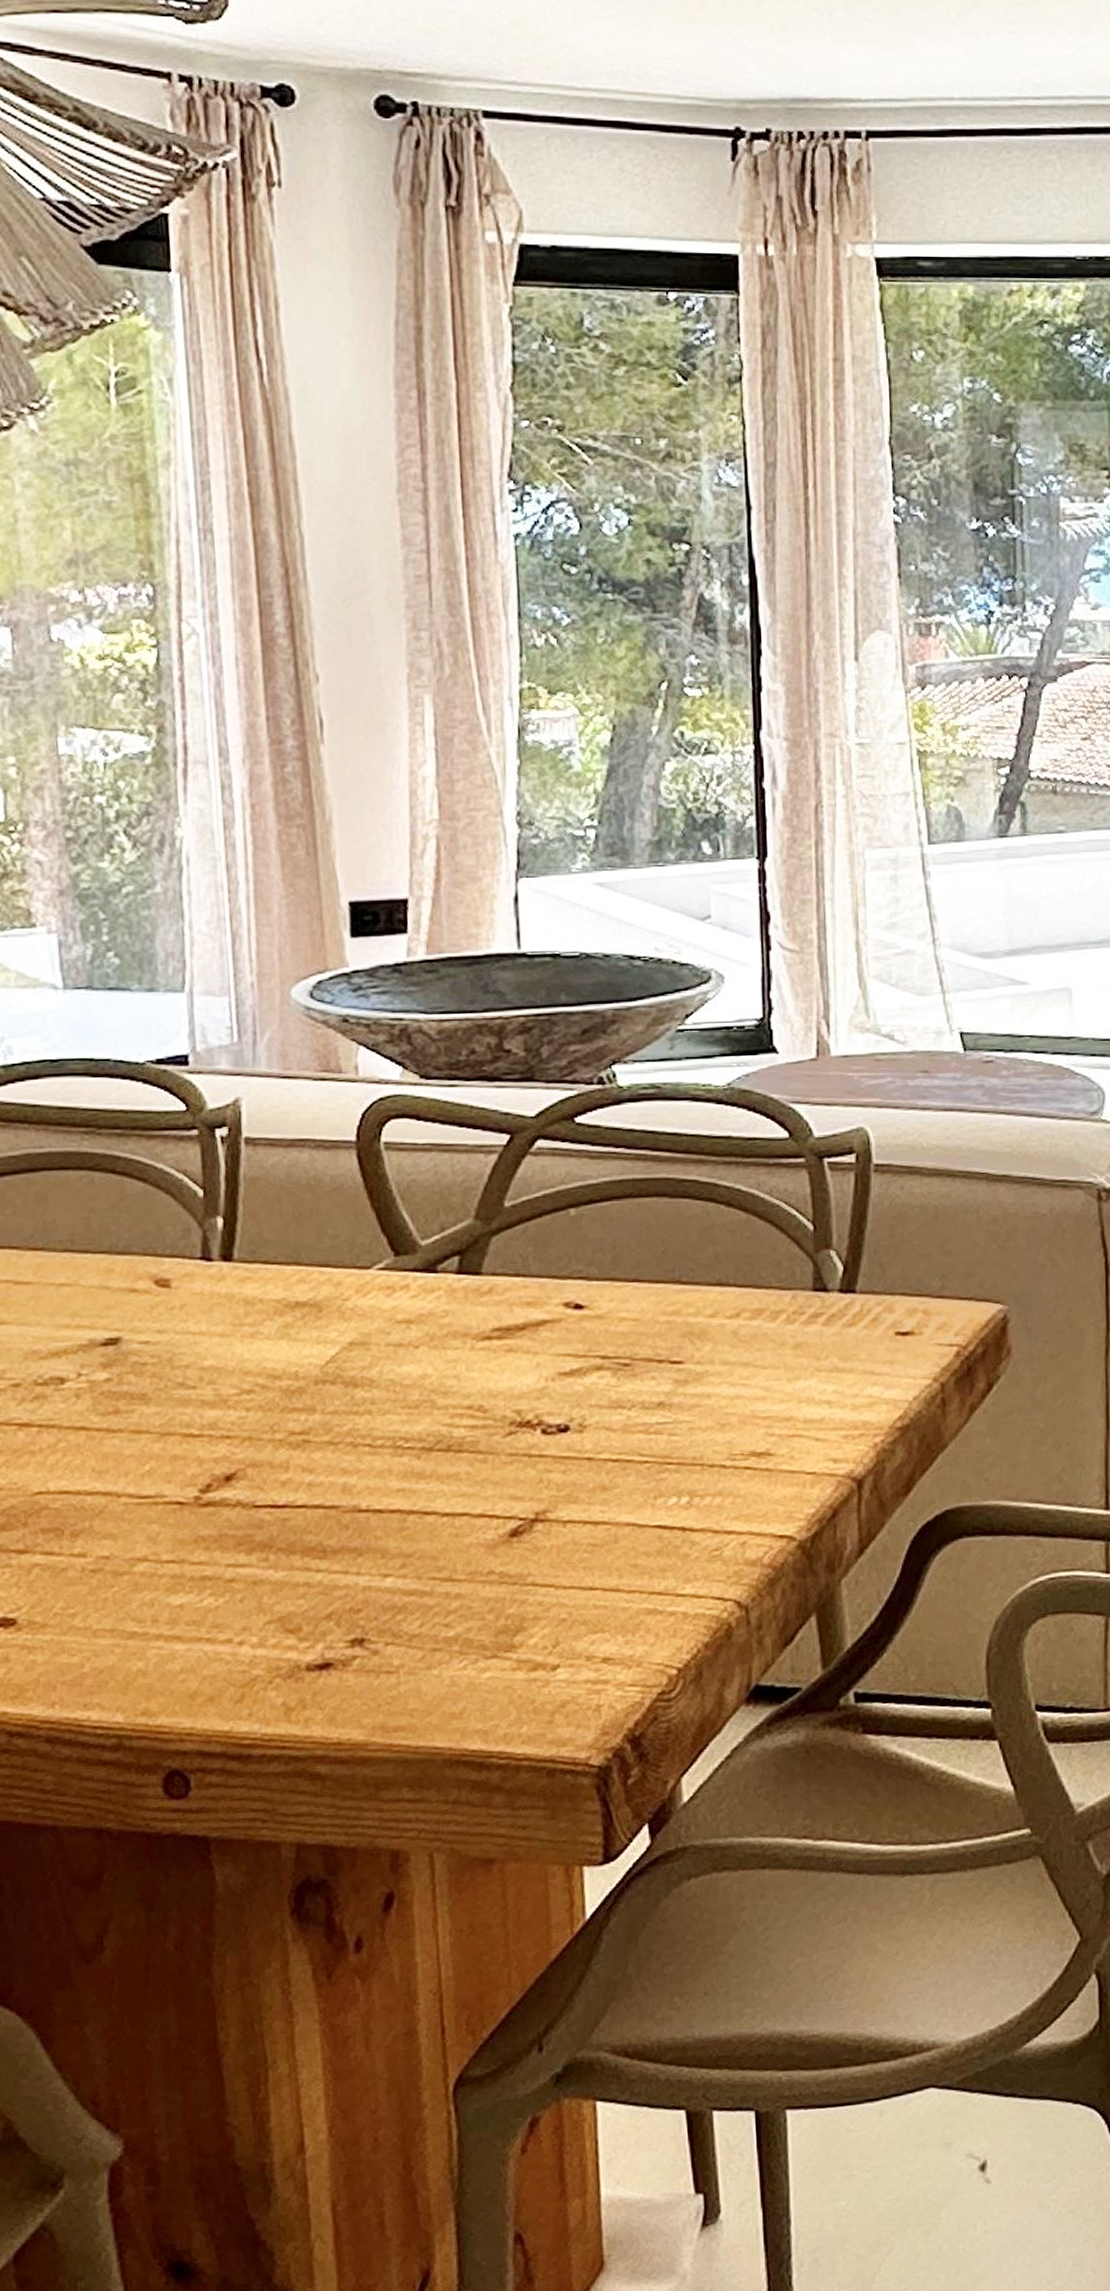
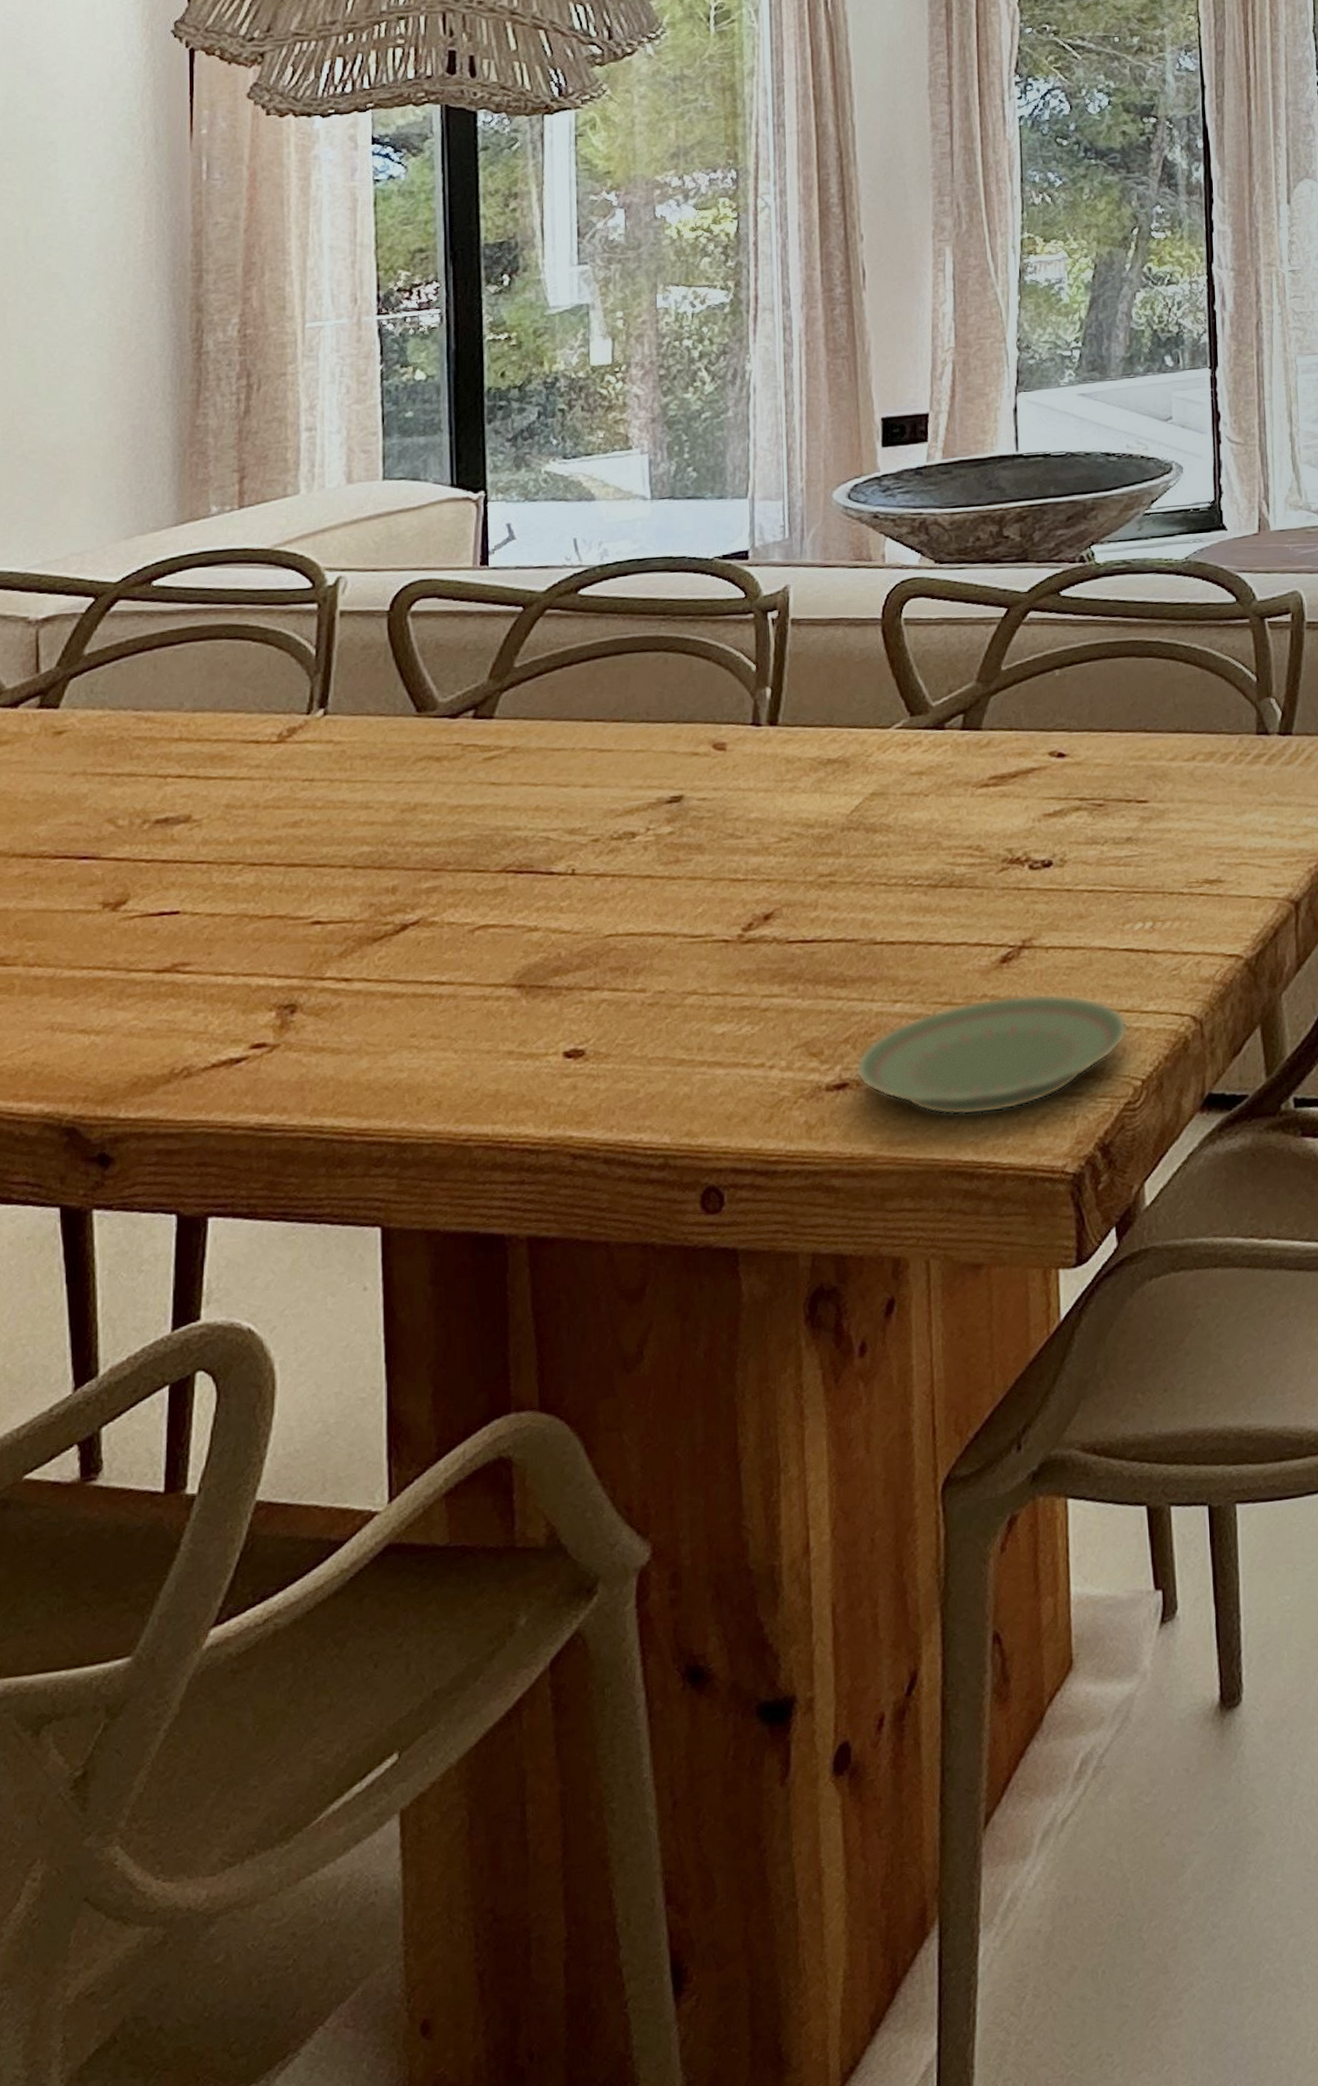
plate: none [340,1572,662,1701] -> present [855,993,1129,1116]

